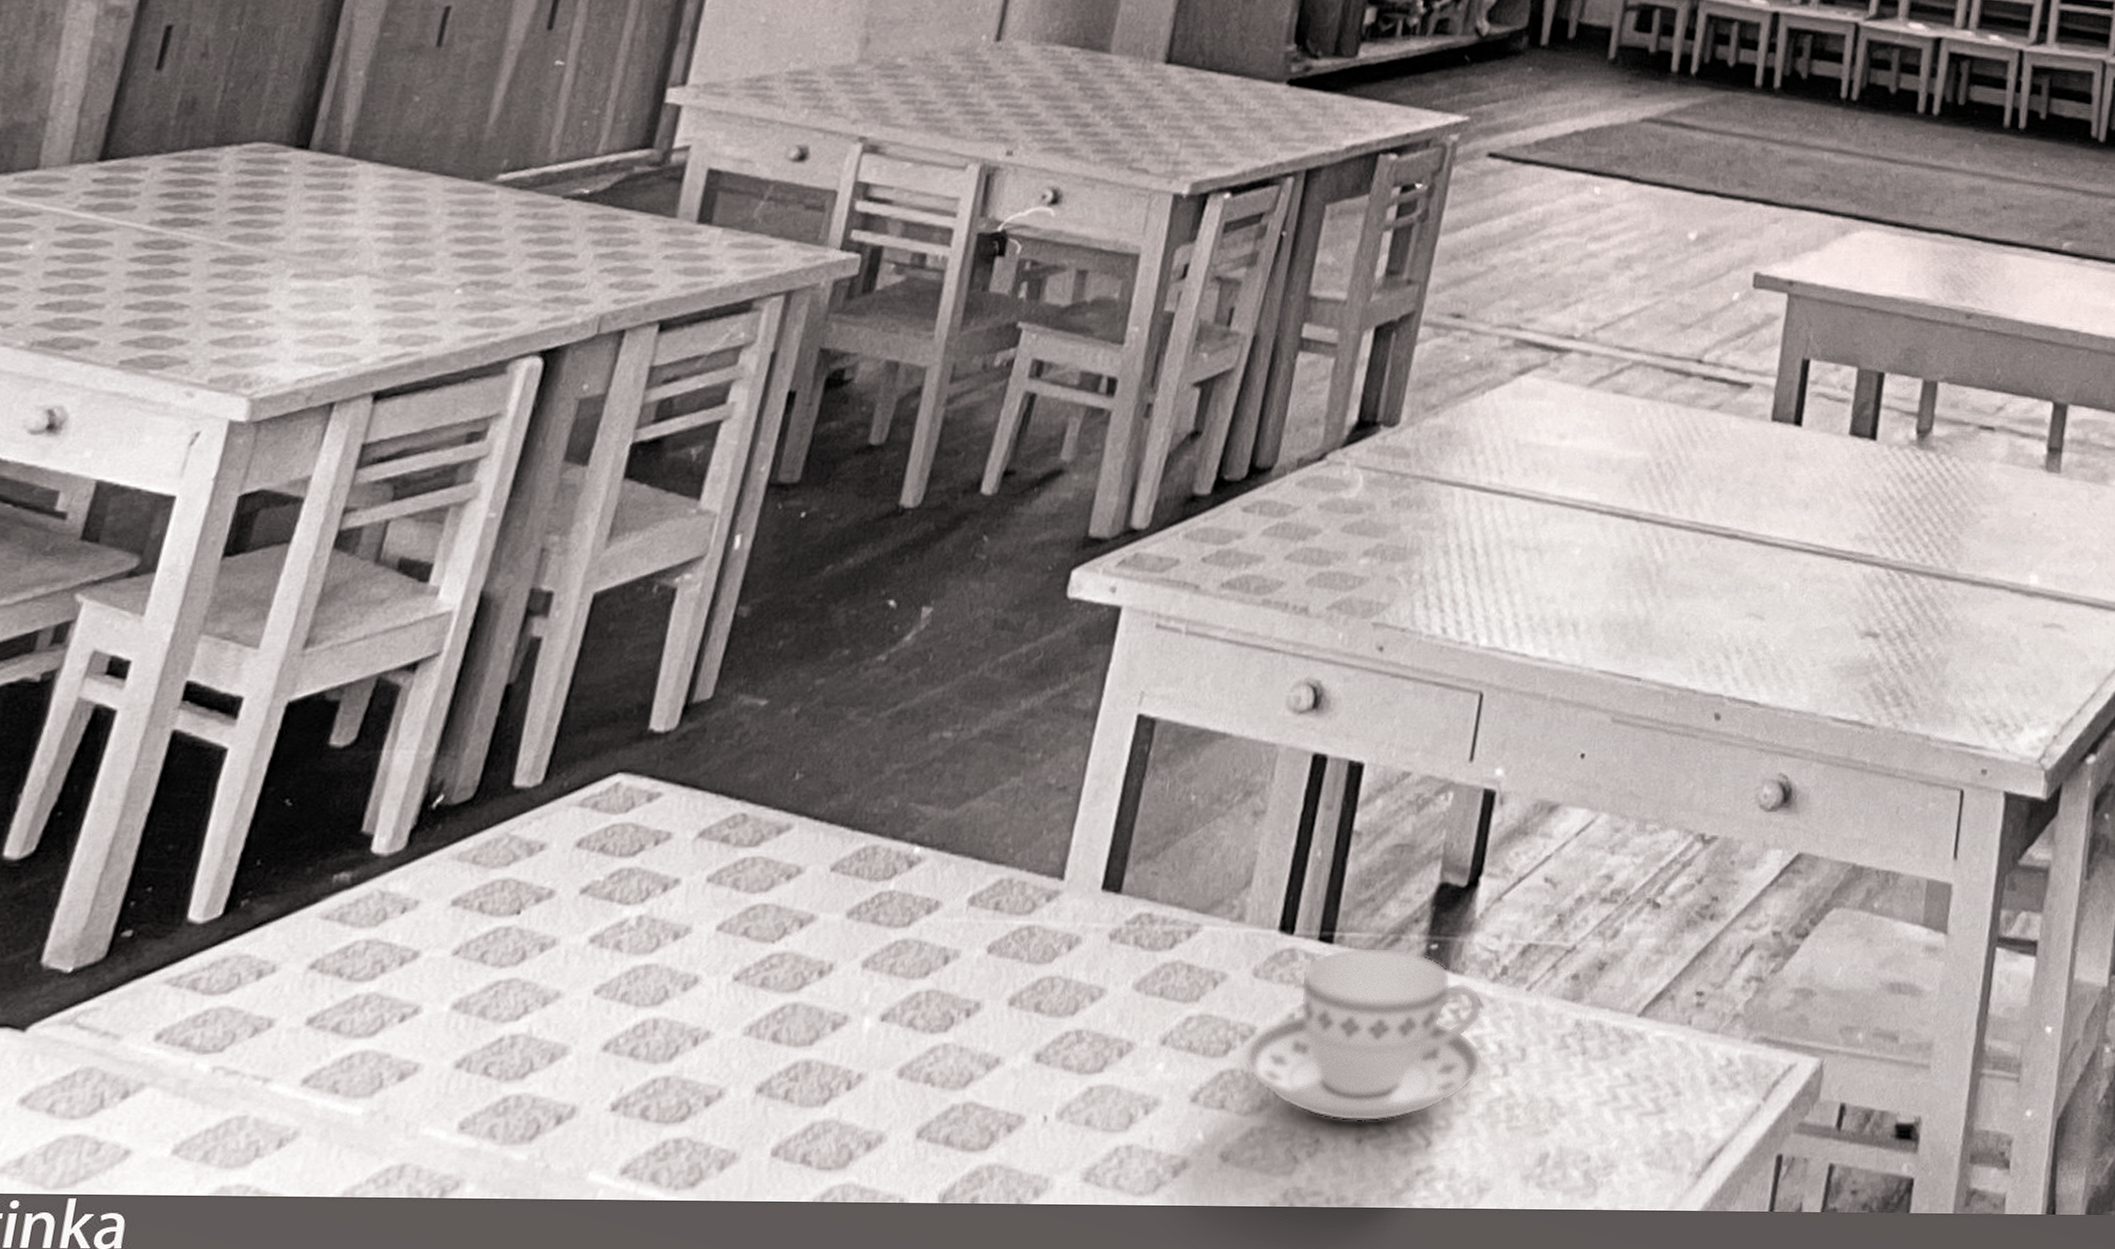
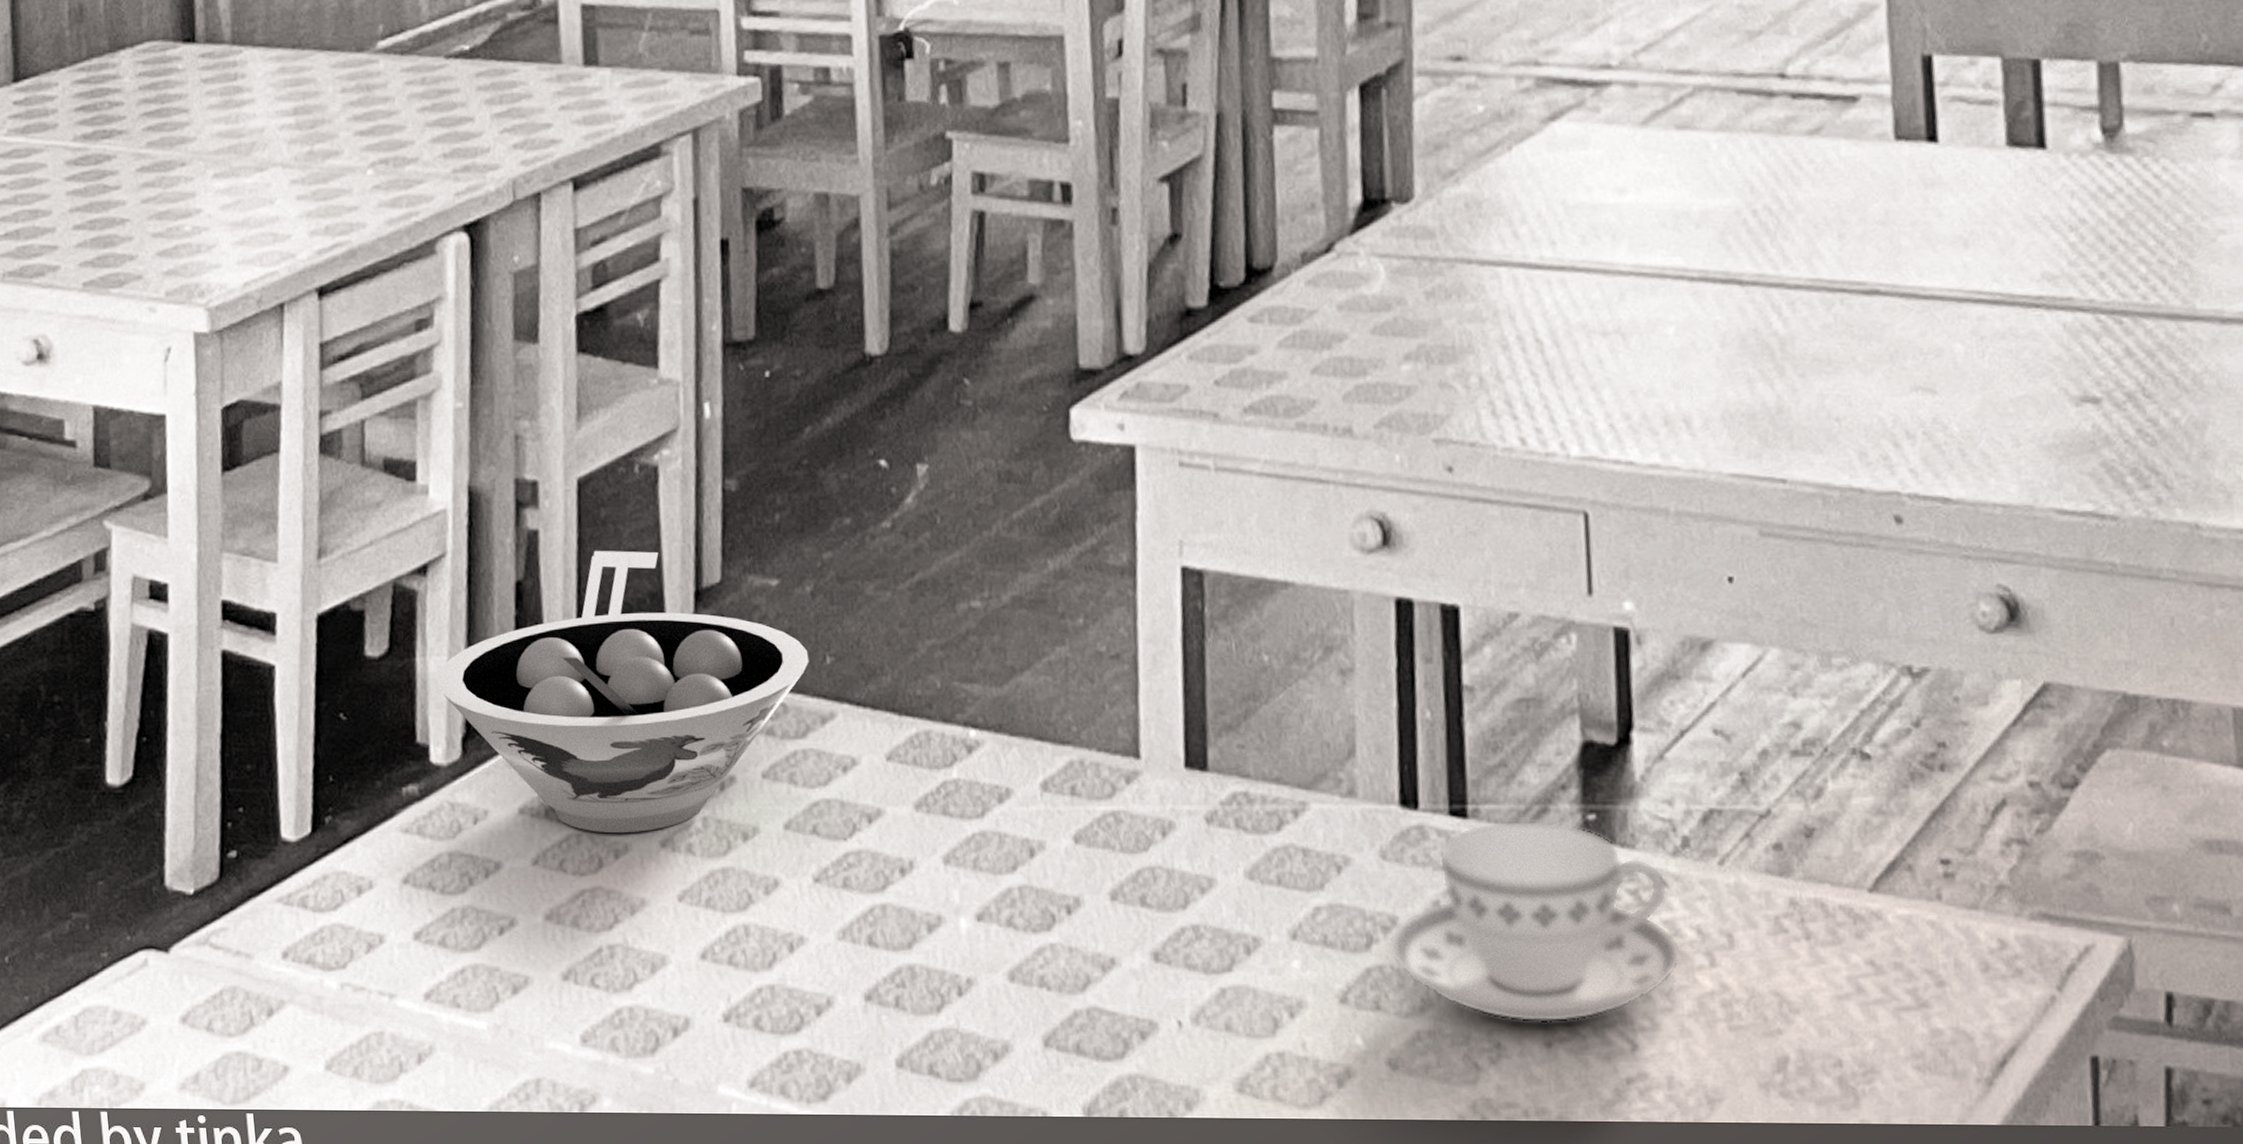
bowl: none [398,660,780,928] -> present [436,550,809,834]

